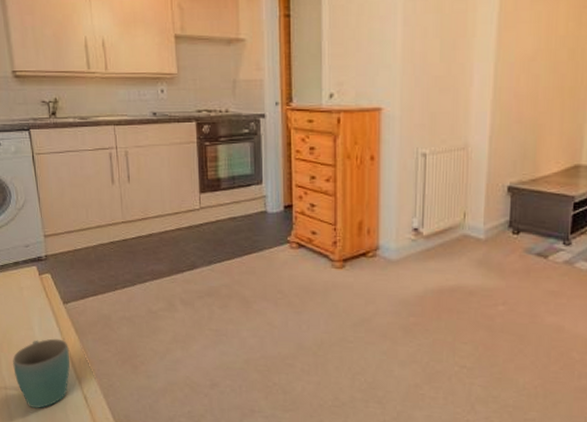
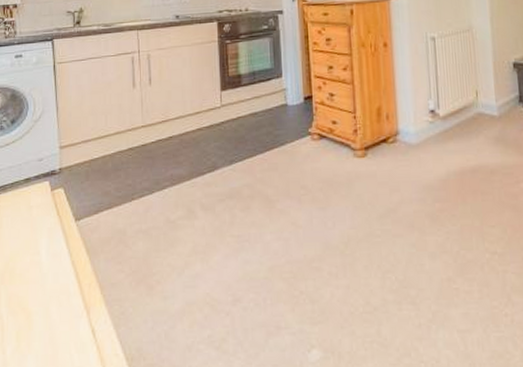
mug: present [13,338,70,408] -> none [13,262,79,350]

